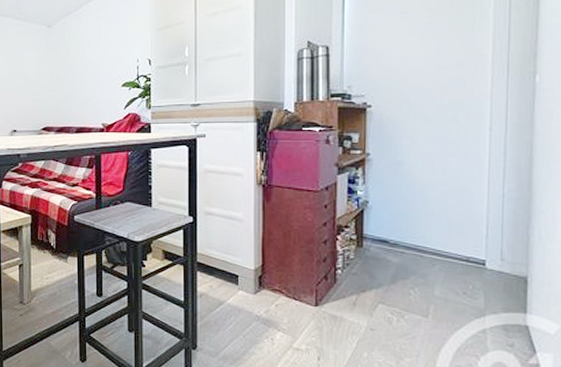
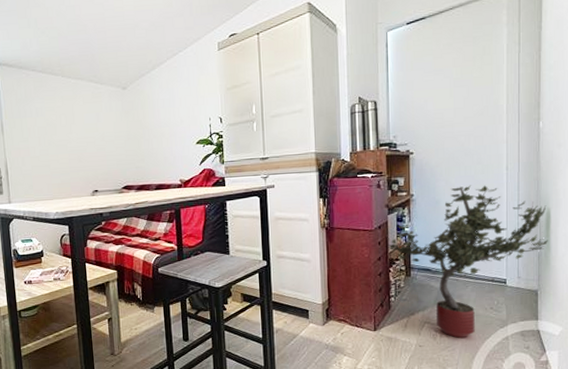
potted tree: none [335,146,543,325] -> present [387,185,548,338]

